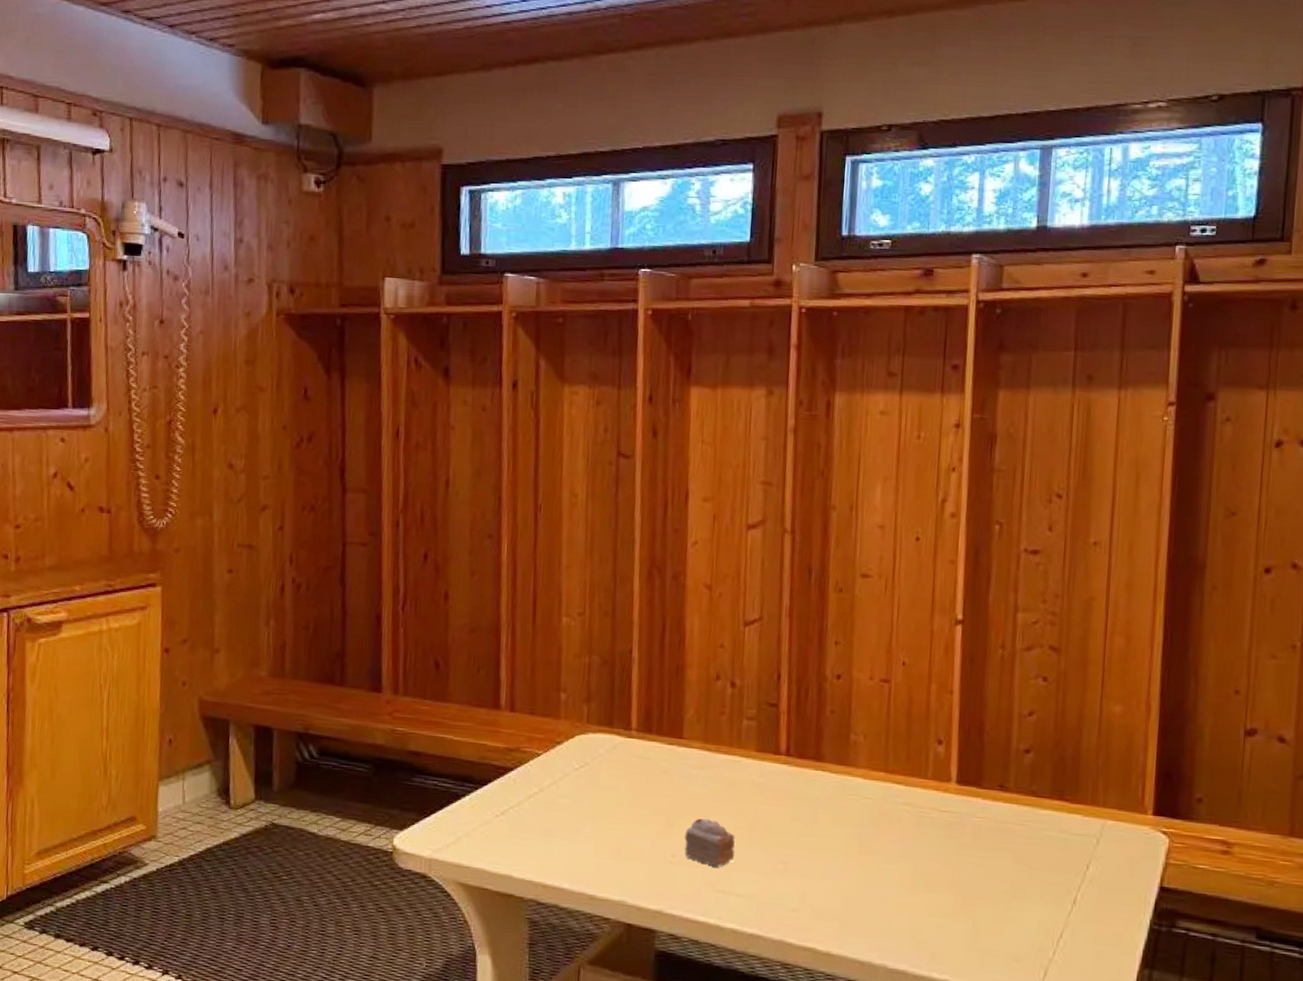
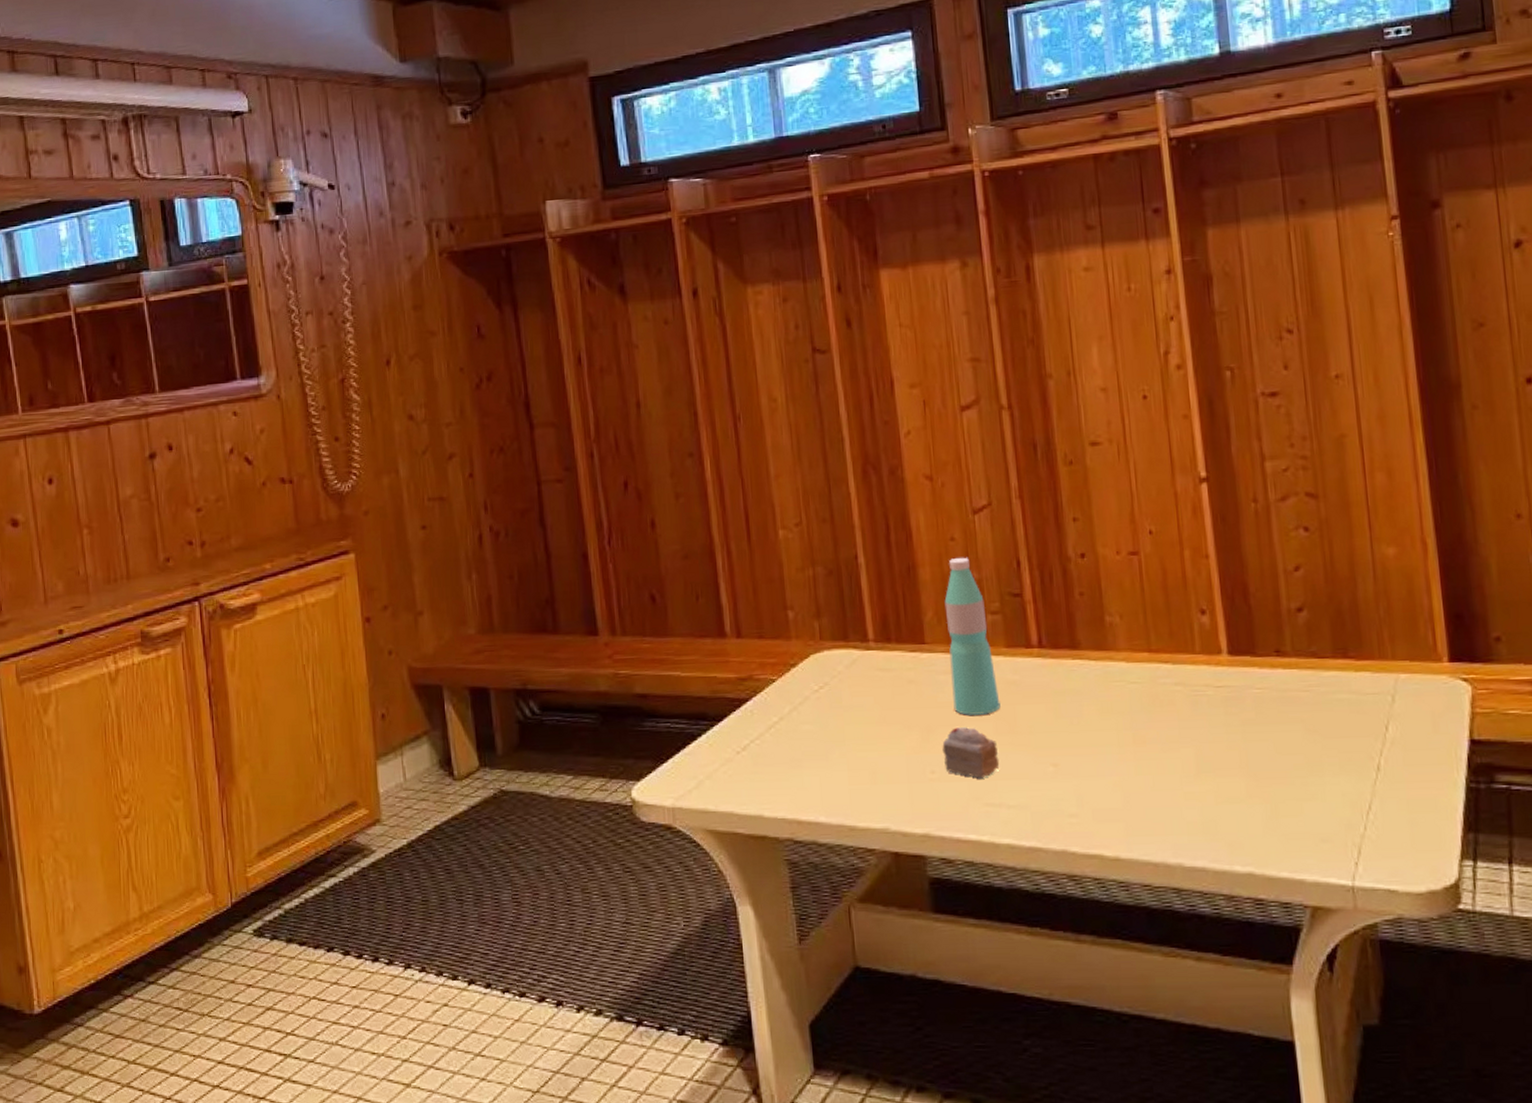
water bottle: none [700,663,744,810] -> present [944,557,1001,716]

